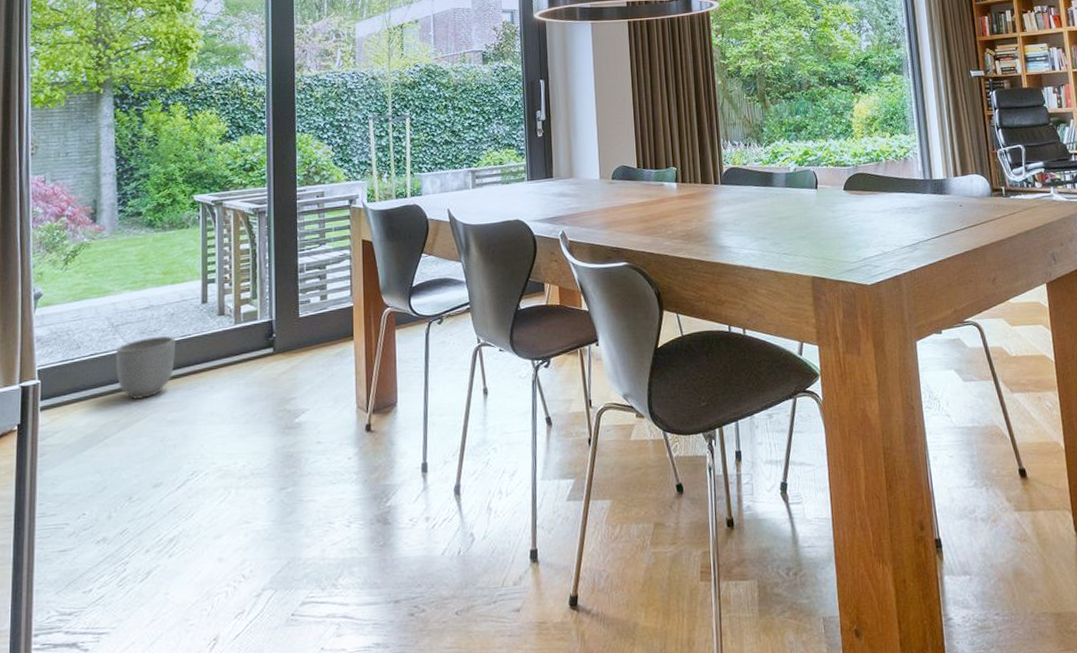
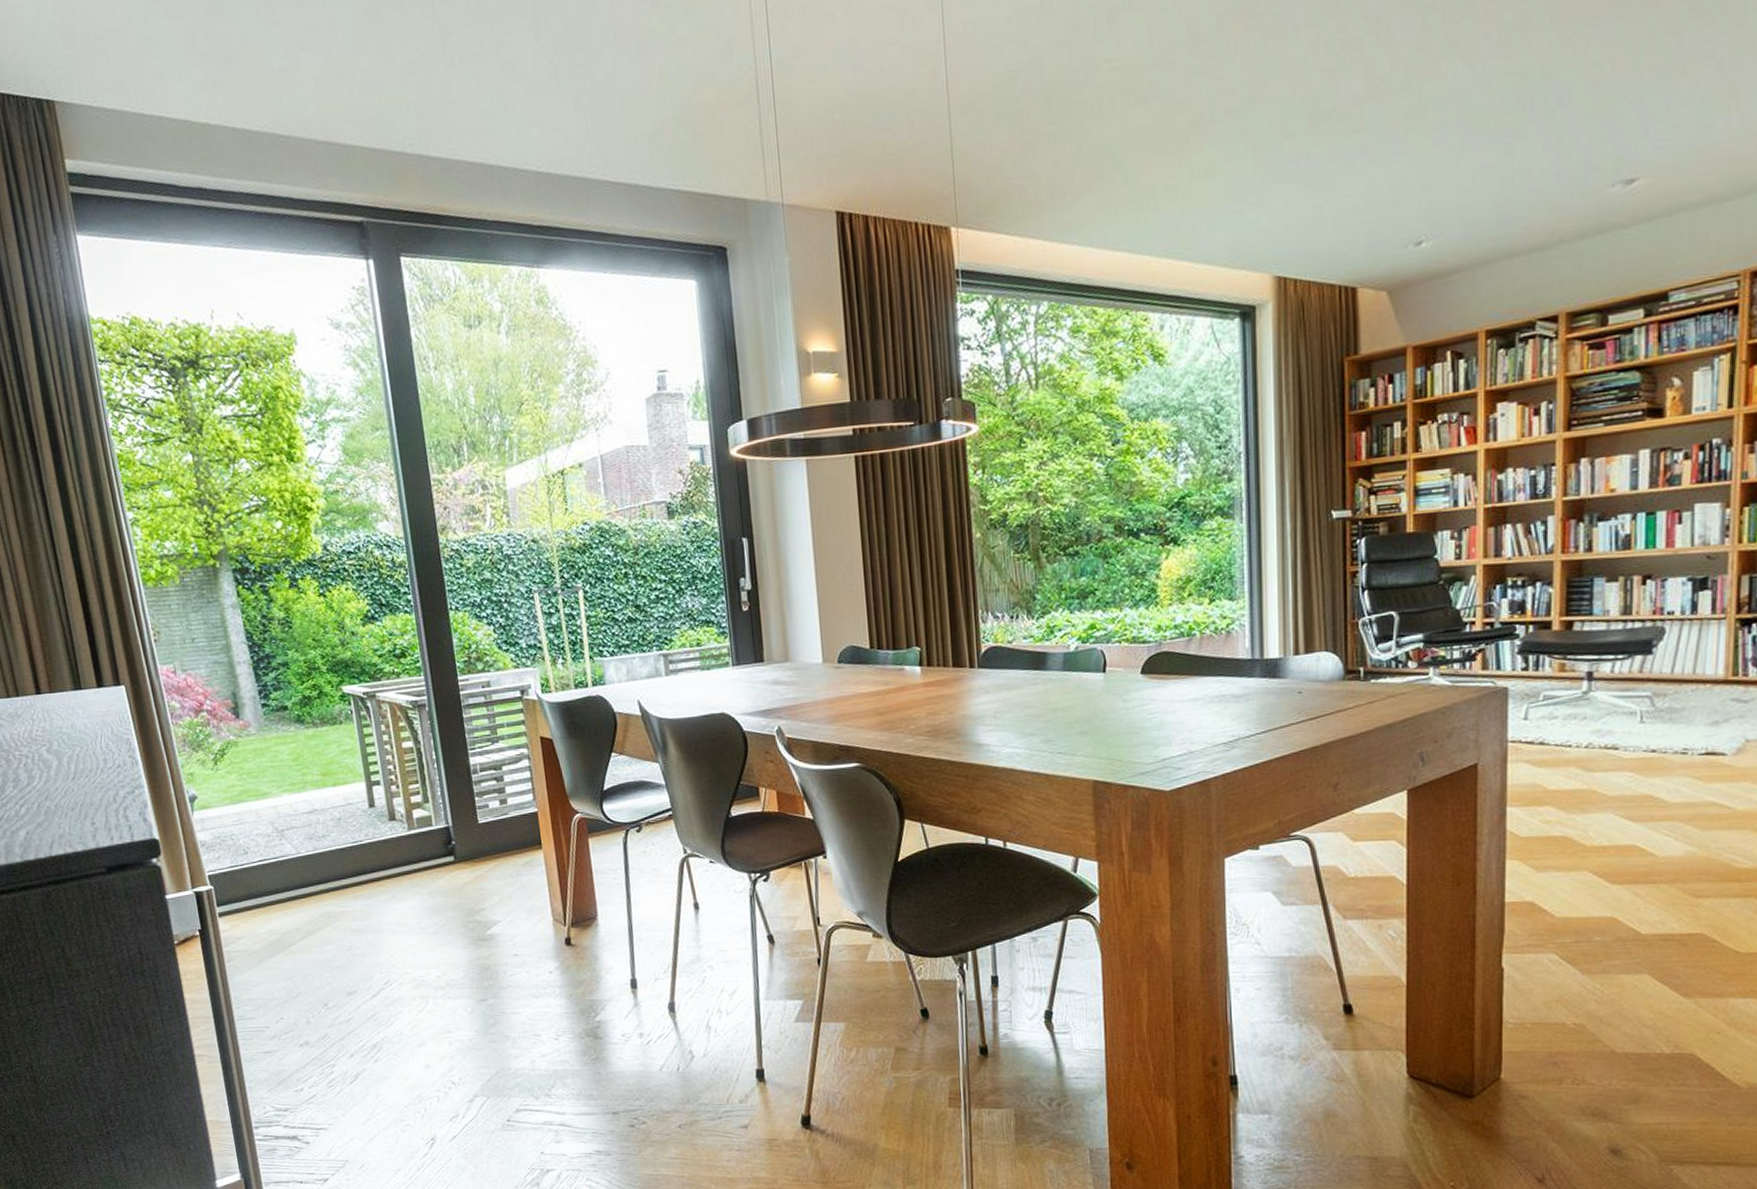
planter: present [115,336,175,399] -> none [285,842,350,907]

